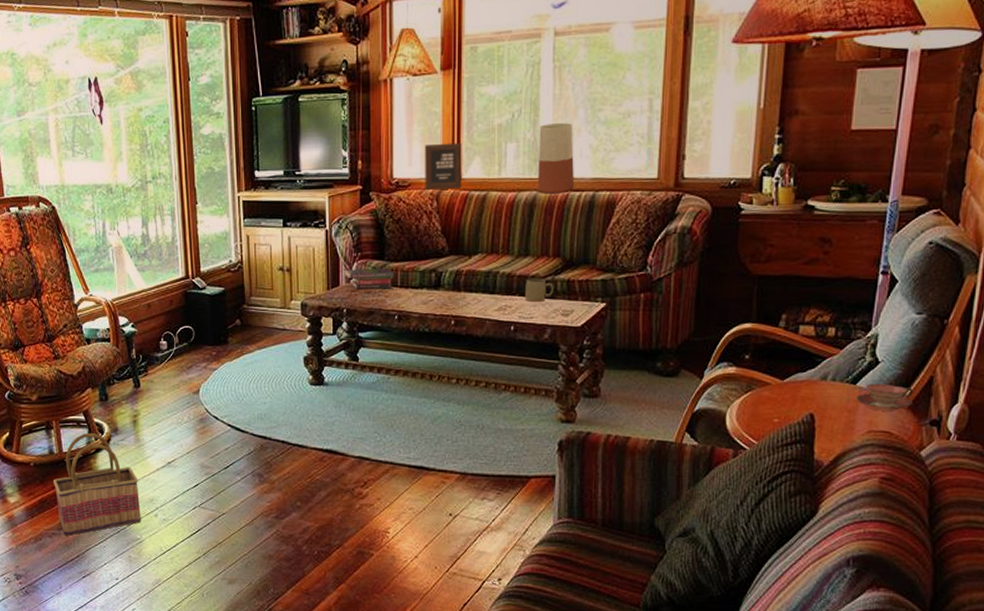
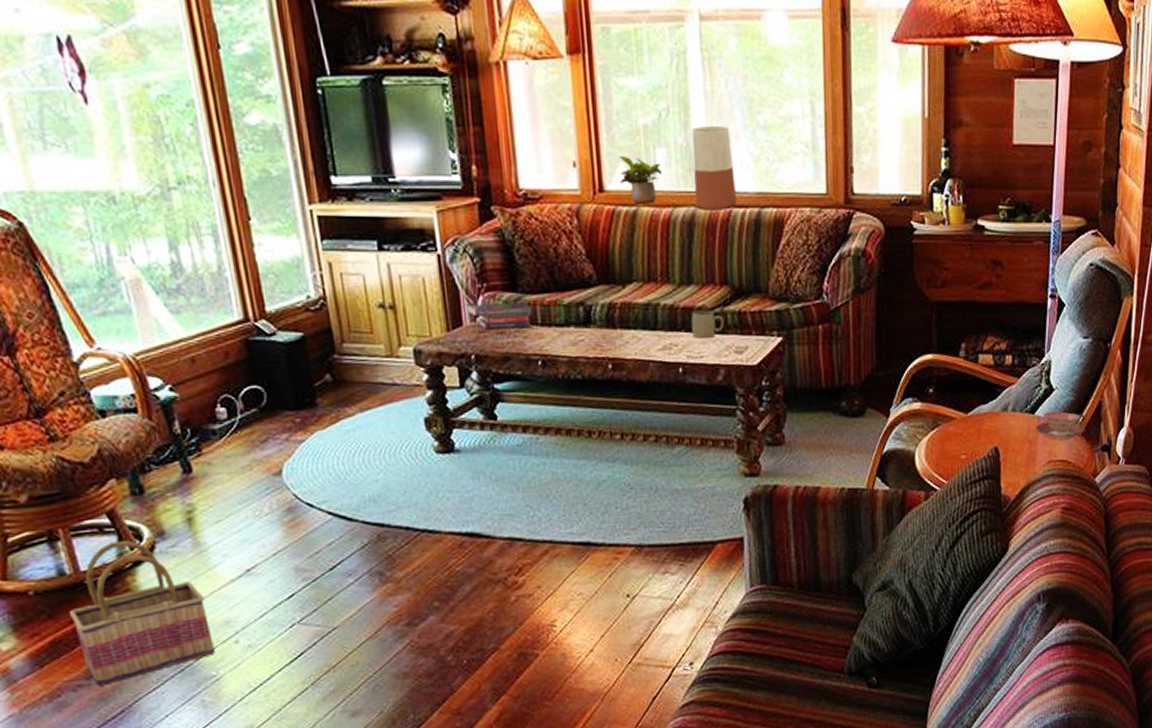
picture frame: present [424,142,462,191] -> none [555,146,606,205]
potted plant: none [475,150,511,190] -> present [619,155,663,205]

